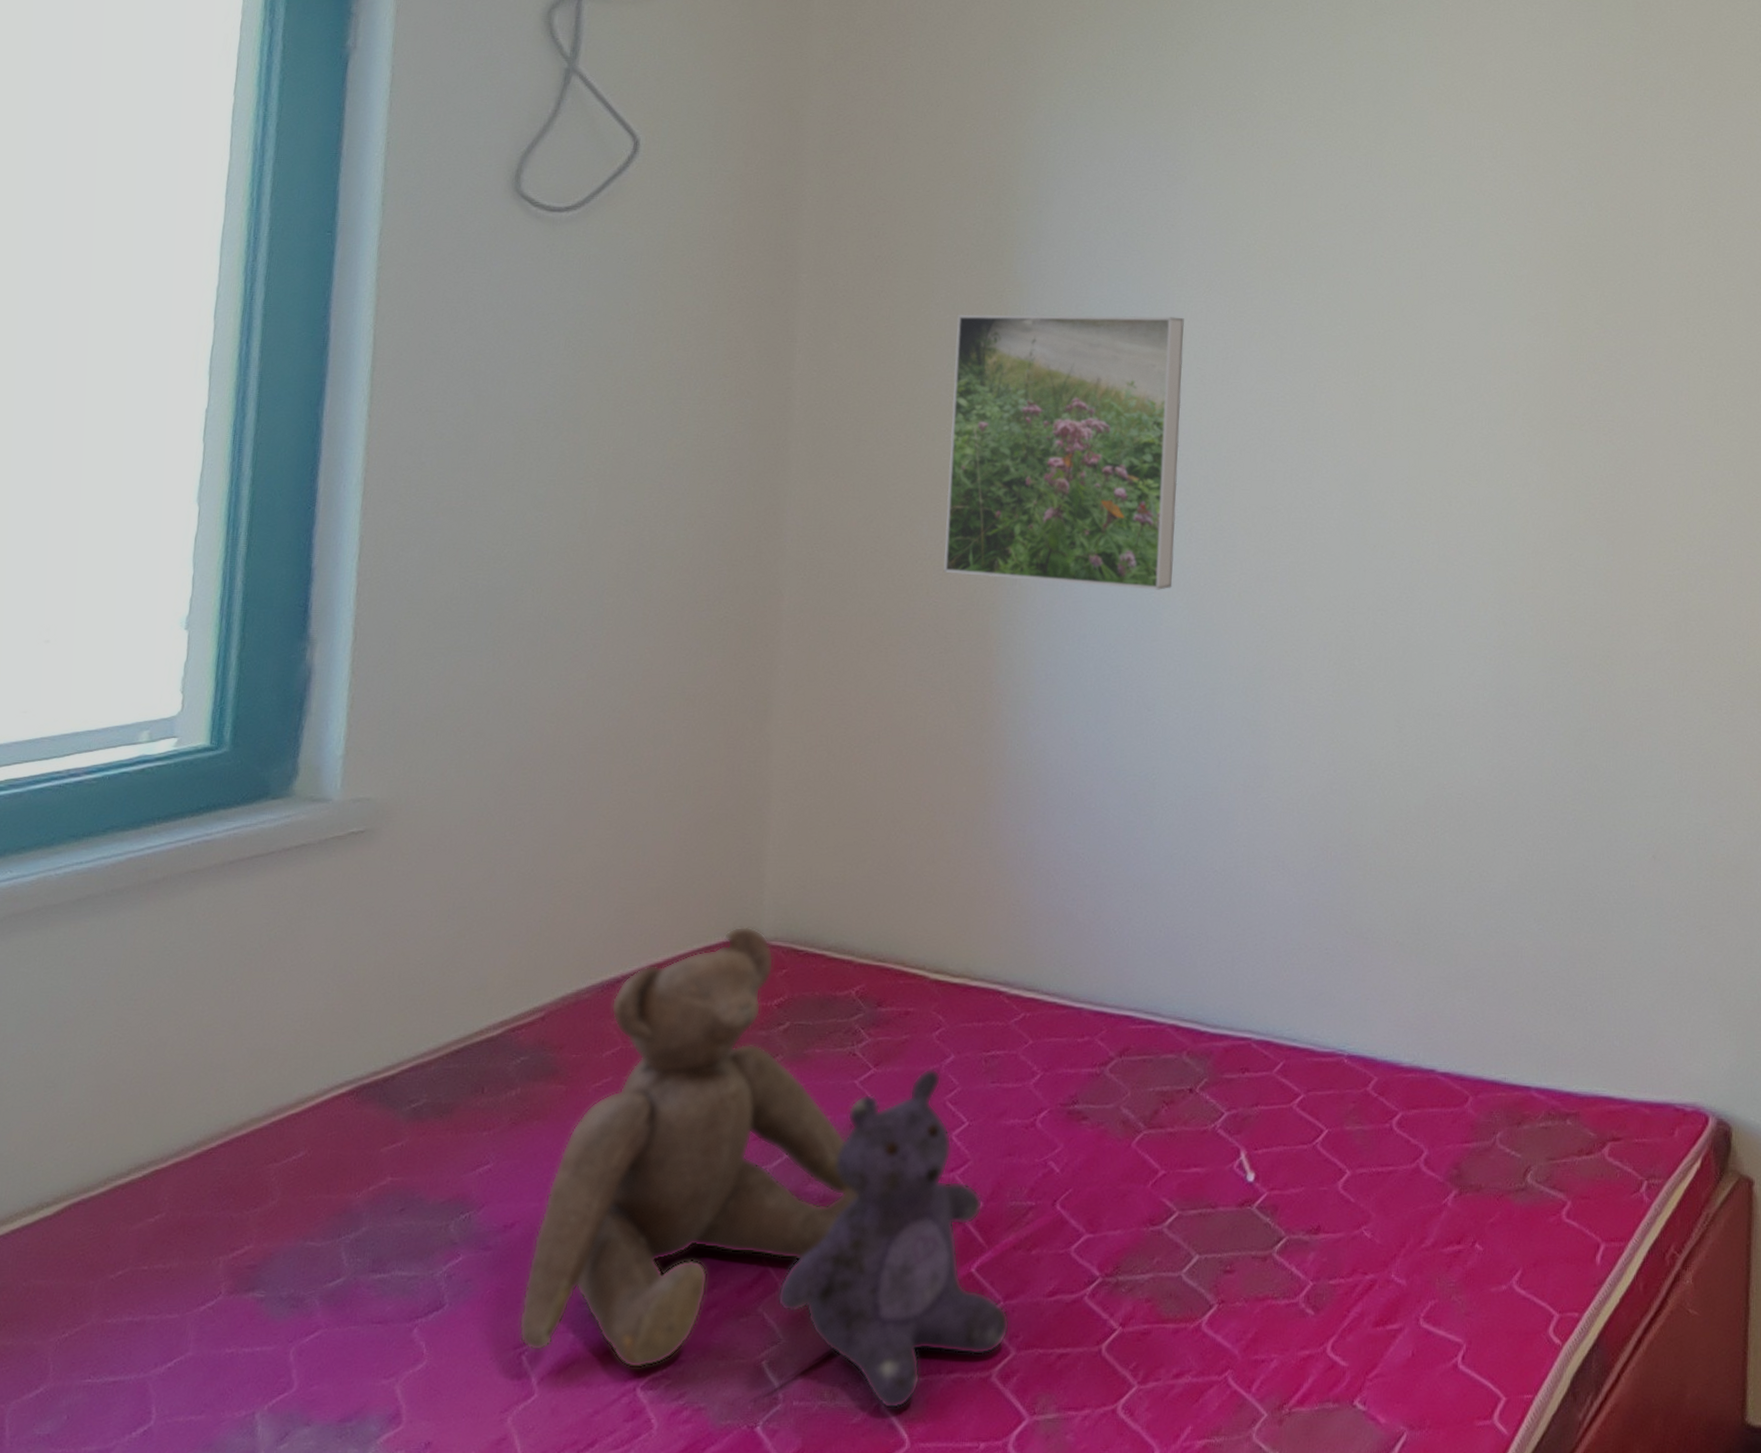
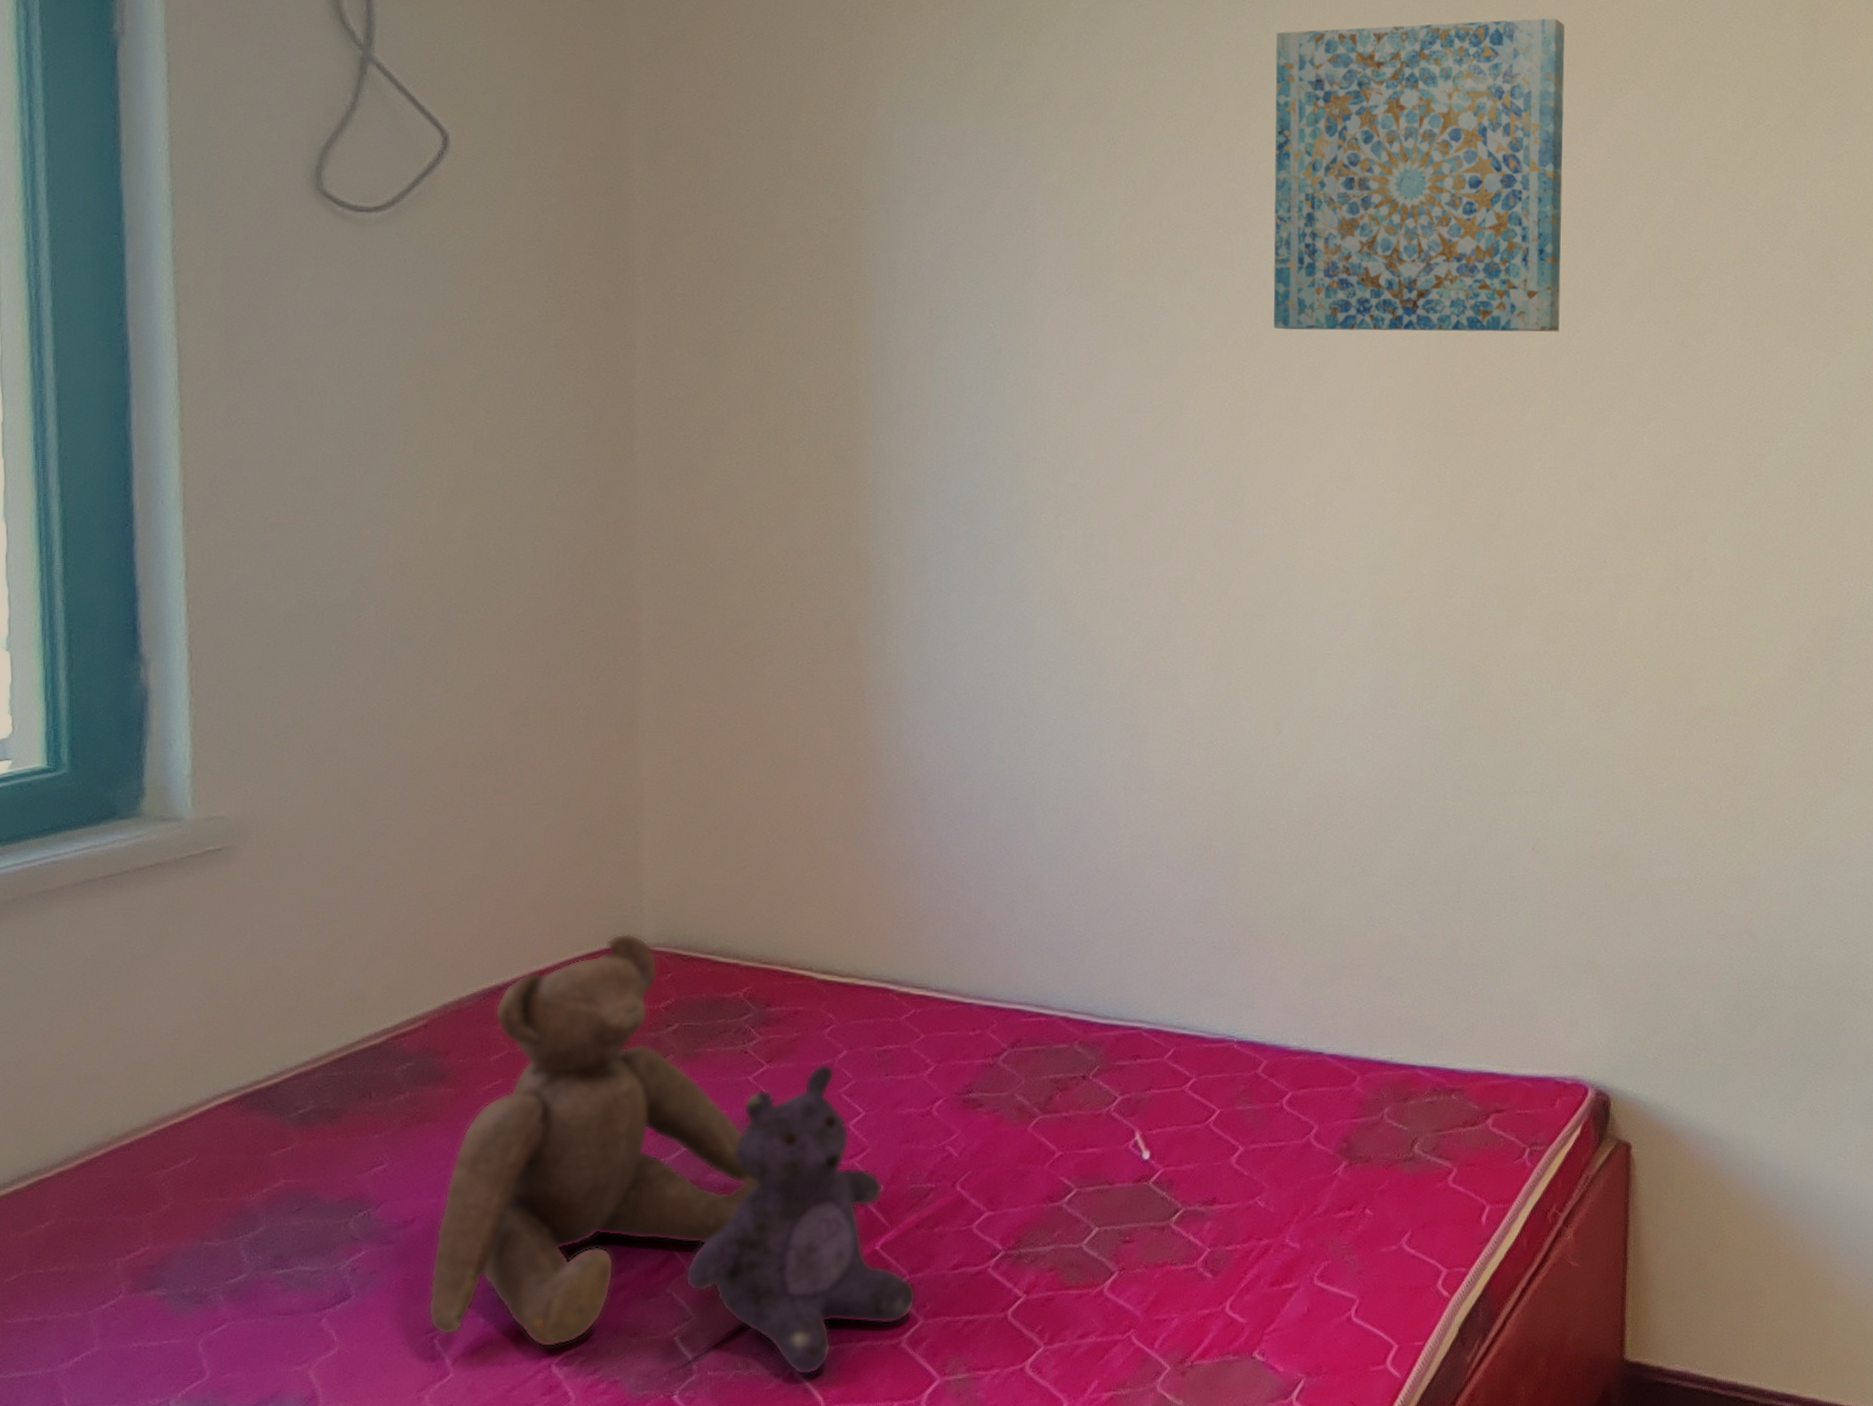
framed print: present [943,314,1184,590] -> none [804,319,1045,598]
wall art: none [1405,27,1692,330] -> present [1273,18,1565,332]

